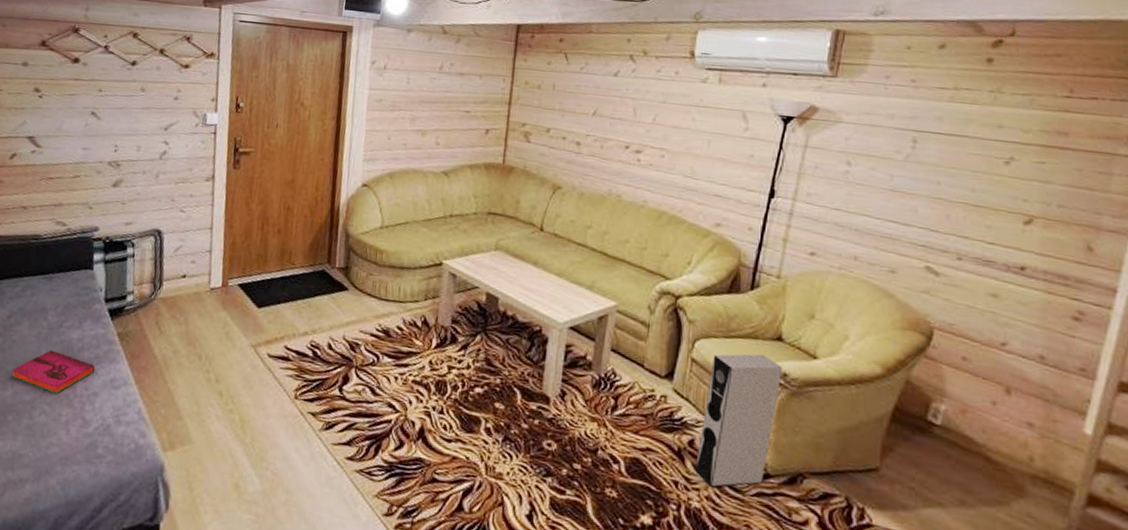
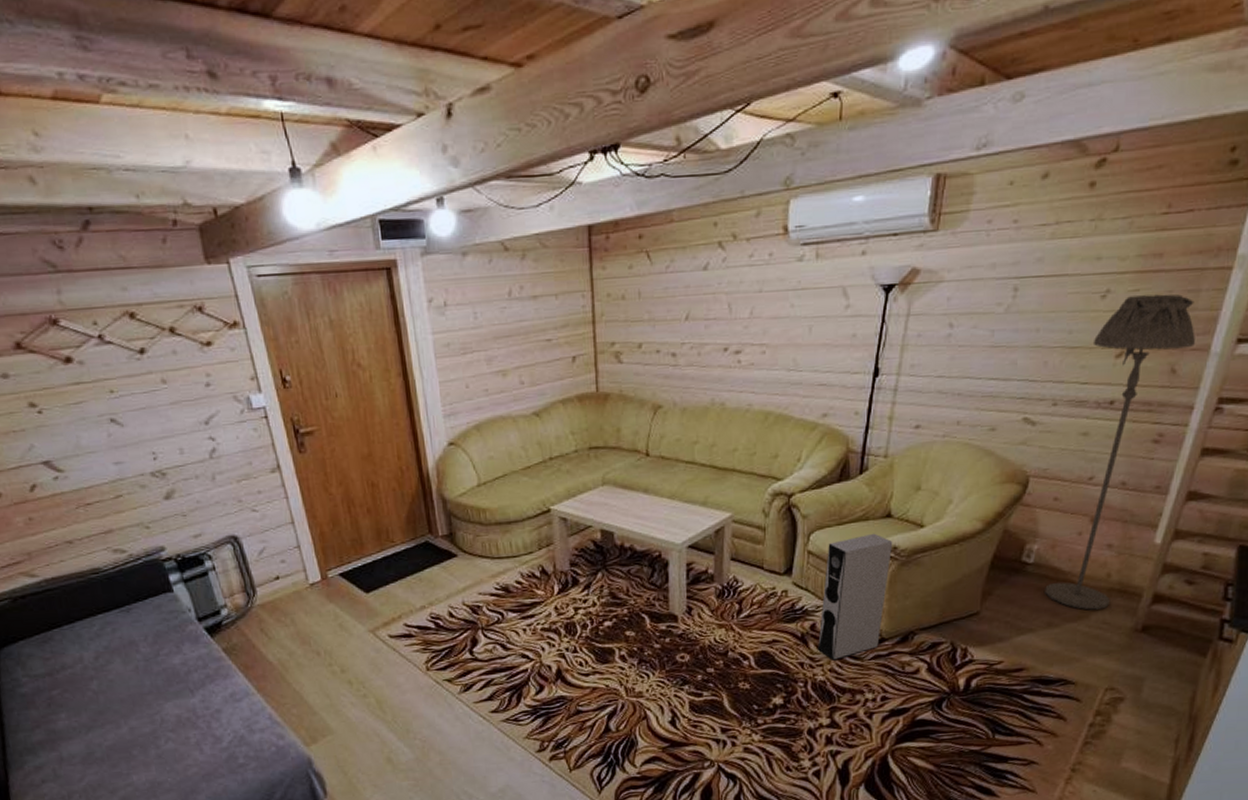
hardback book: present [11,349,95,394] -> none [120,680,210,720]
floor lamp: none [955,167,1111,499] -> present [1045,294,1195,610]

